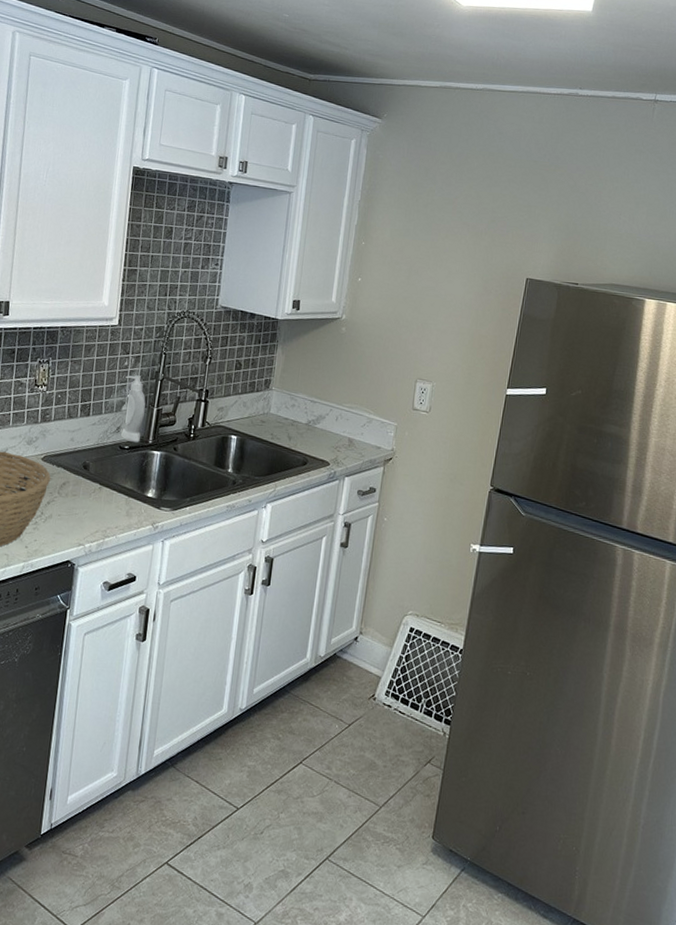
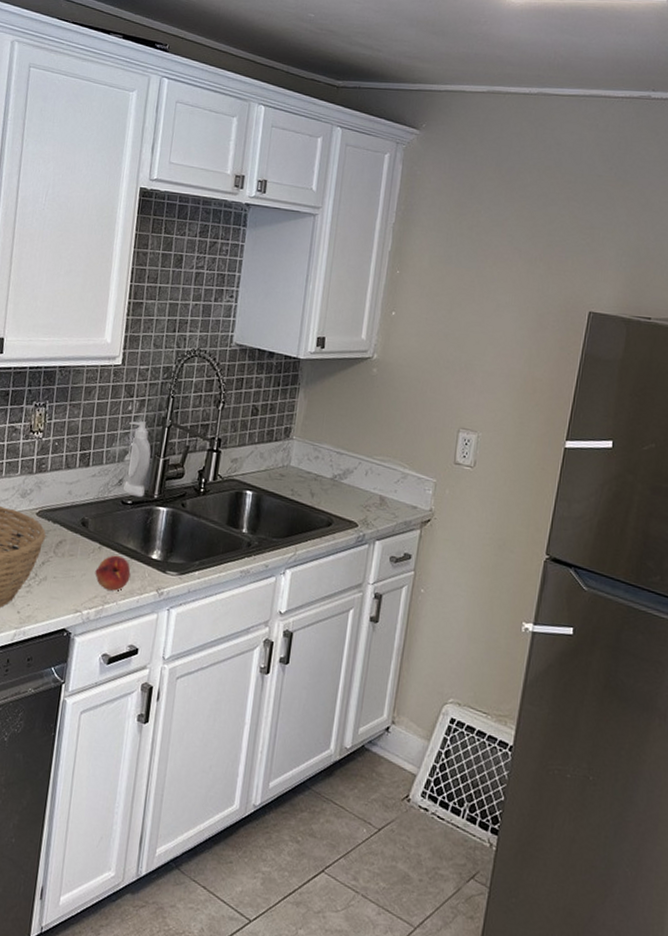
fruit: none [96,494,129,526] -> present [95,555,131,591]

